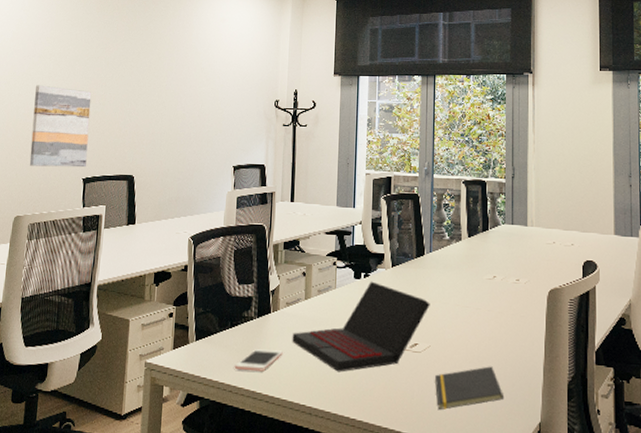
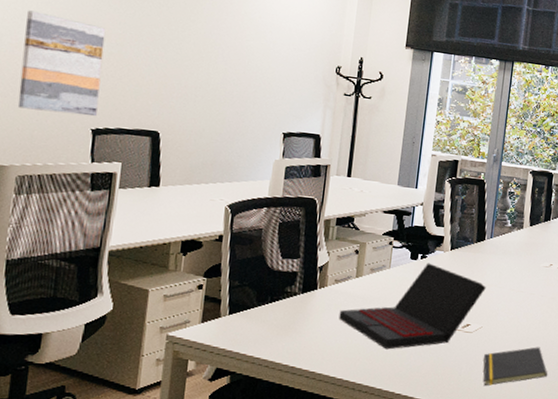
cell phone: present [234,349,283,372] -> none [272,325,328,348]

